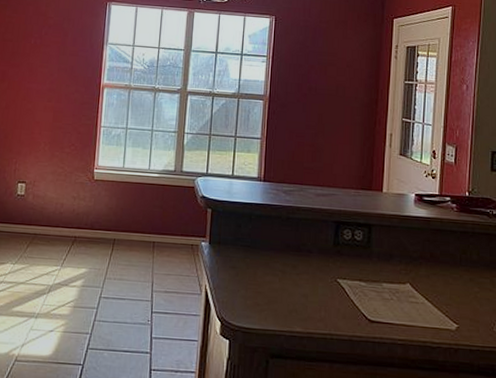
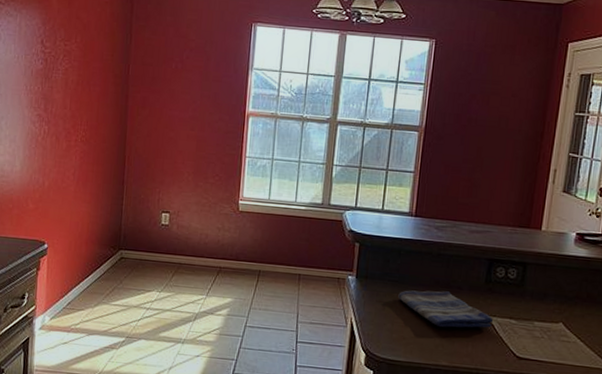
dish towel: none [251,255,344,292] -> present [398,290,494,328]

